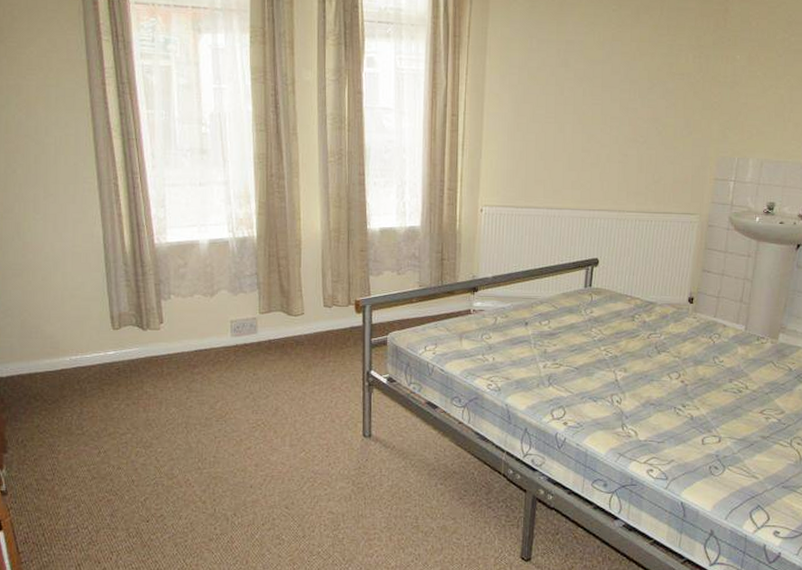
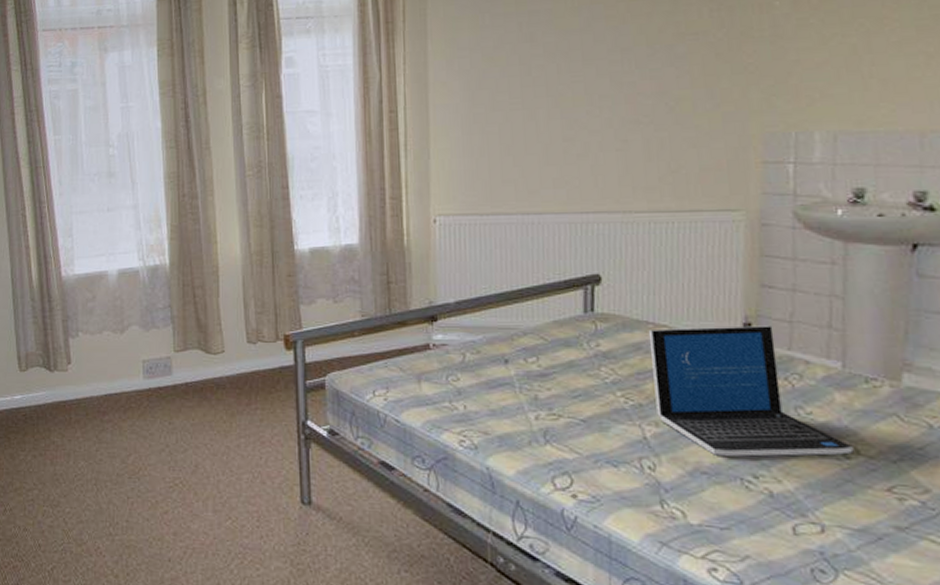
laptop: none [626,299,744,392] -> present [648,326,854,457]

